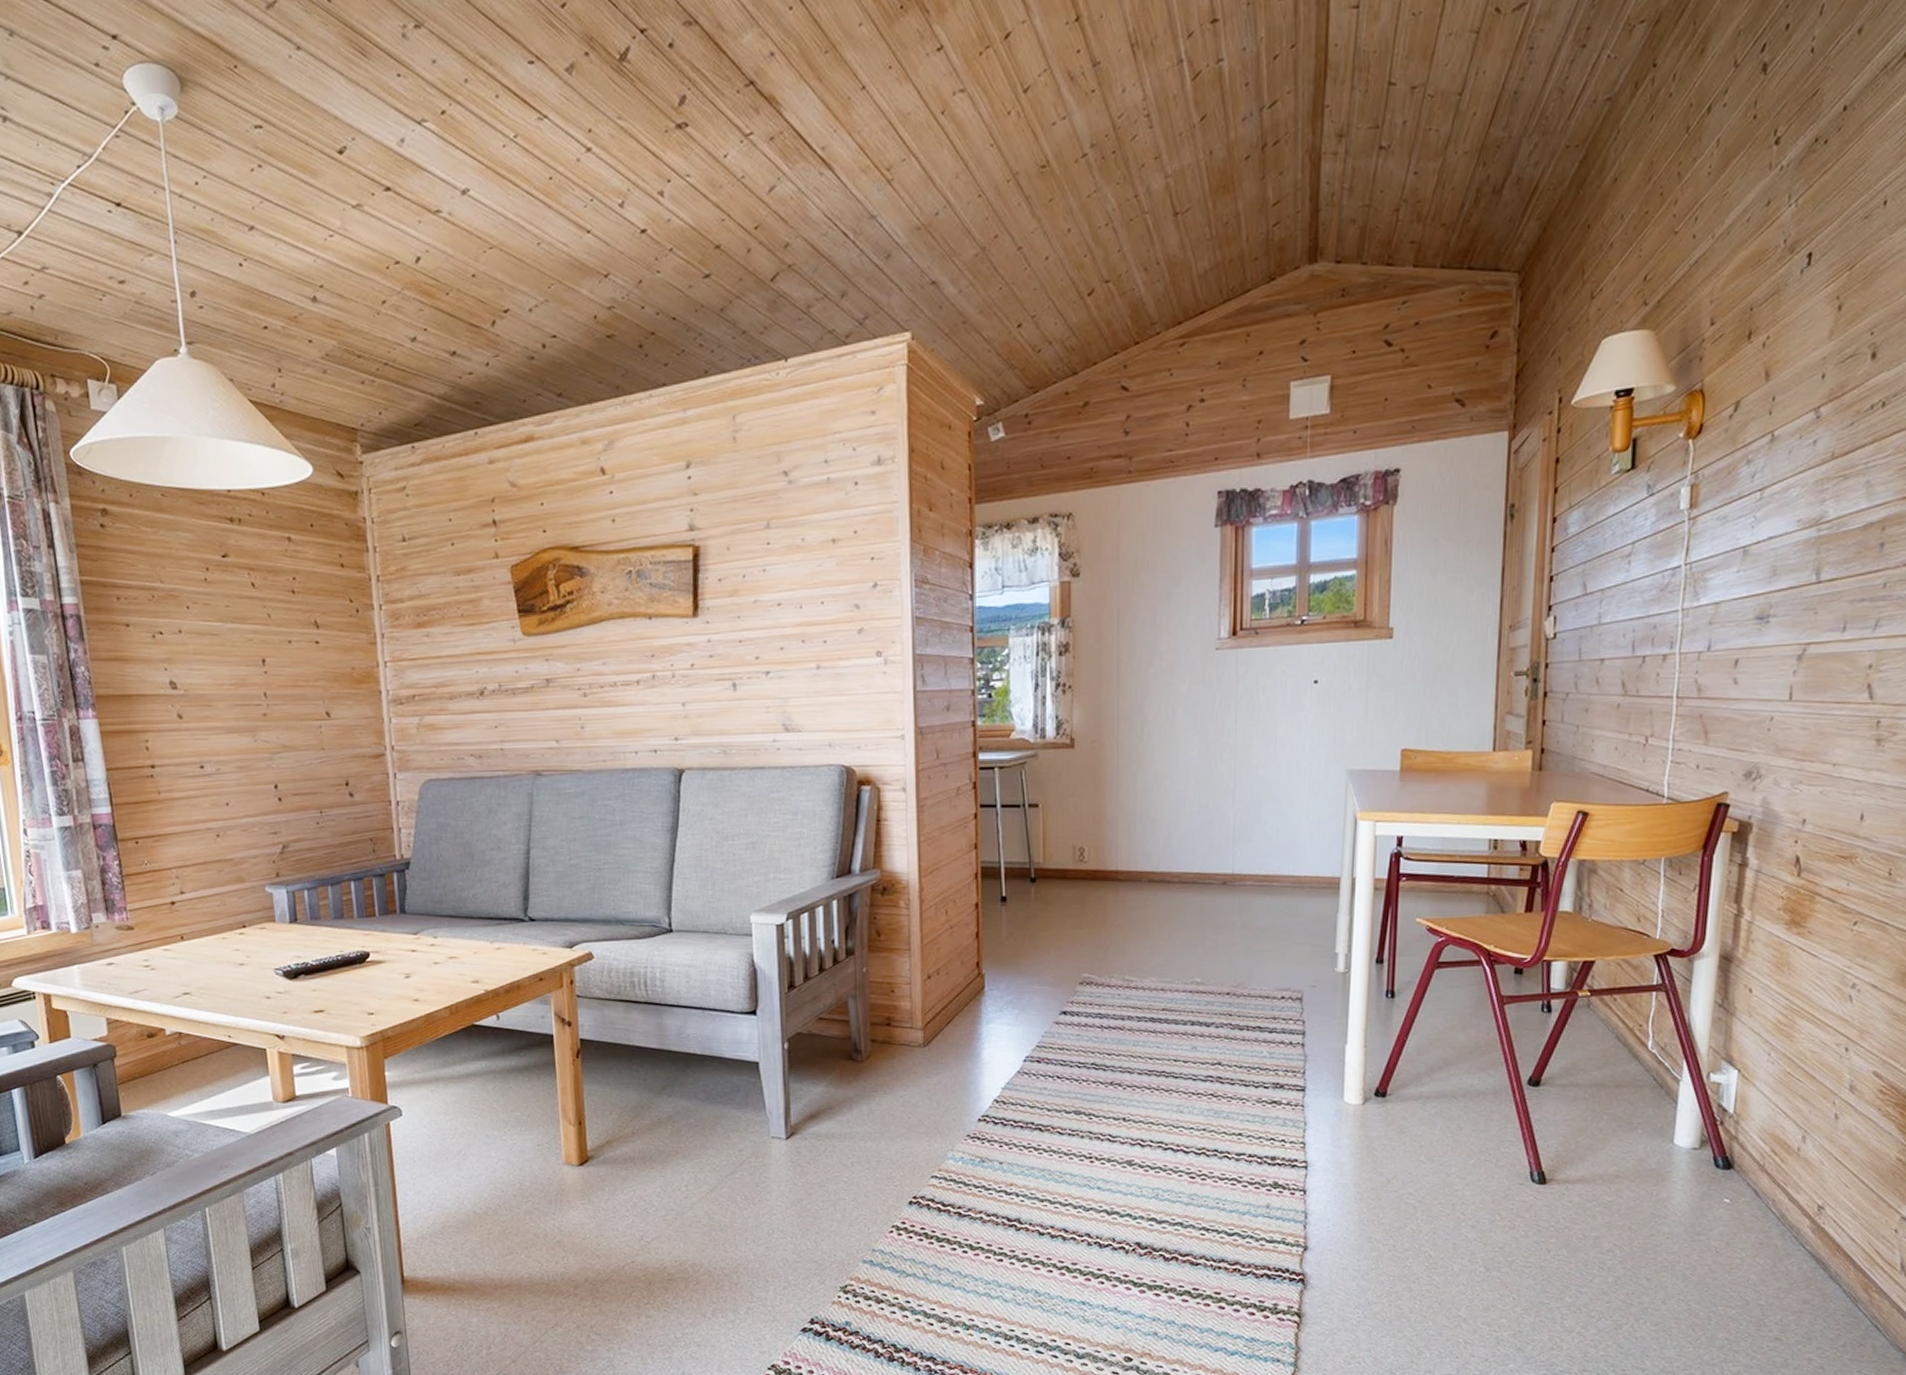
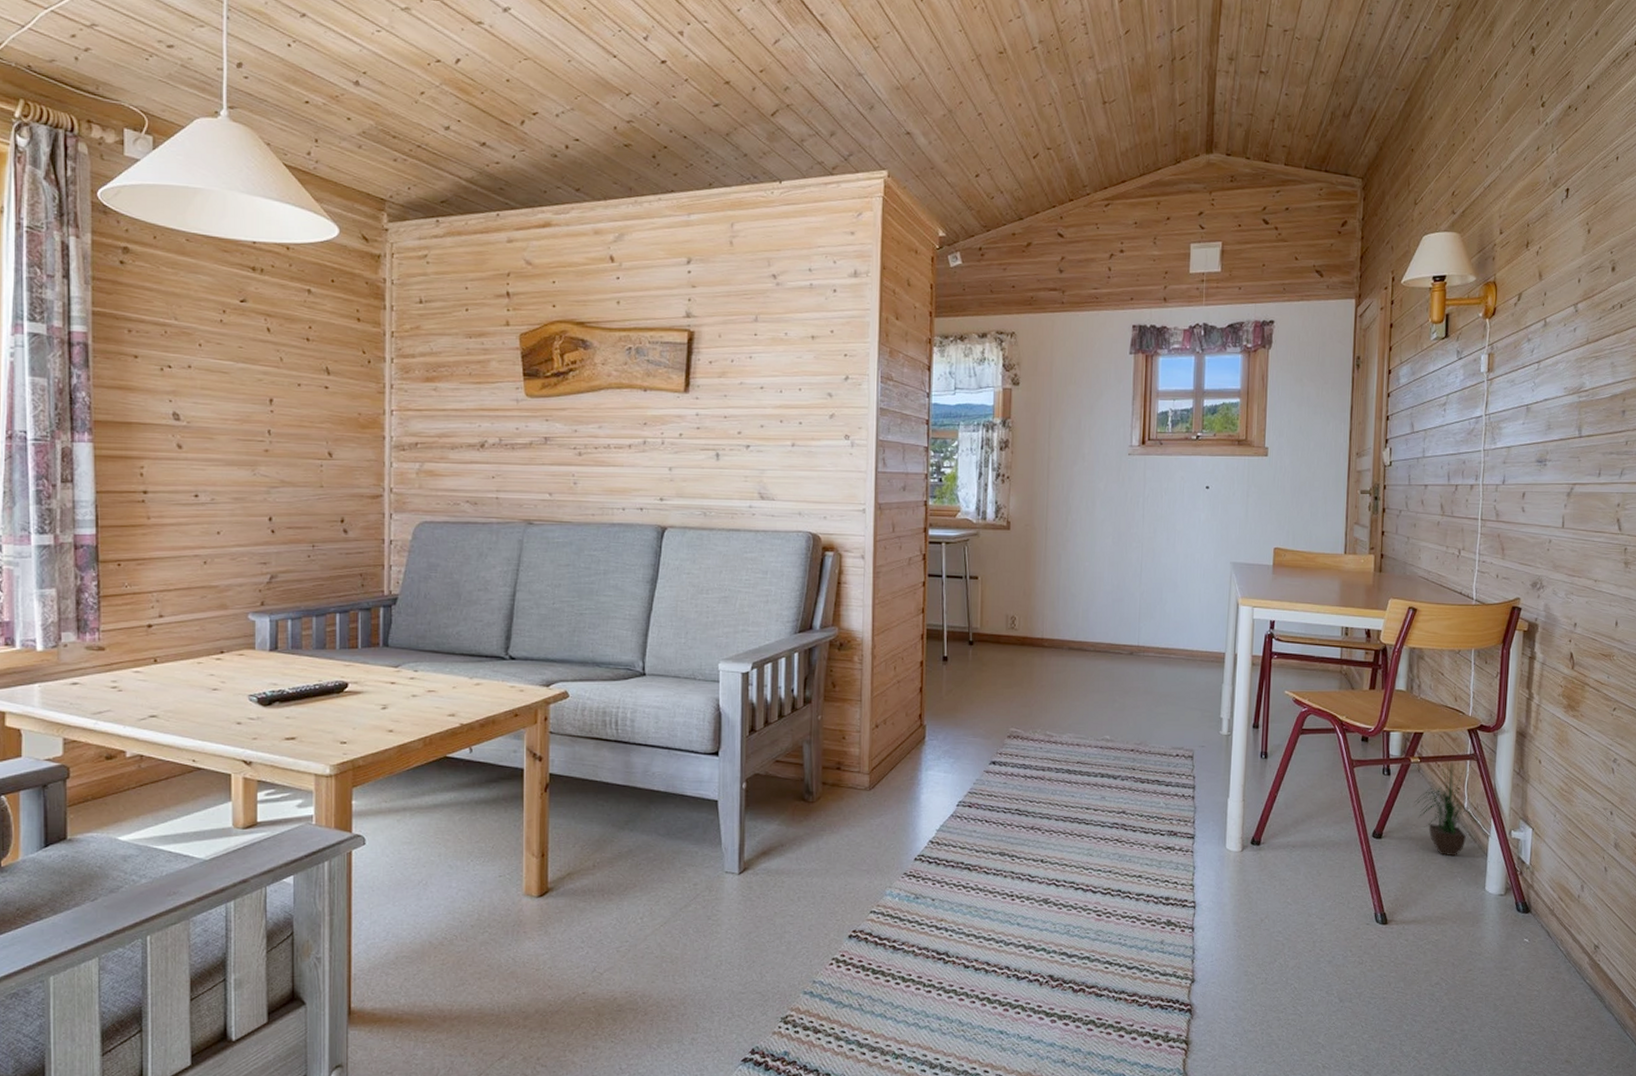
potted plant: none [1582,991,1668,1105] -> present [1414,759,1480,857]

